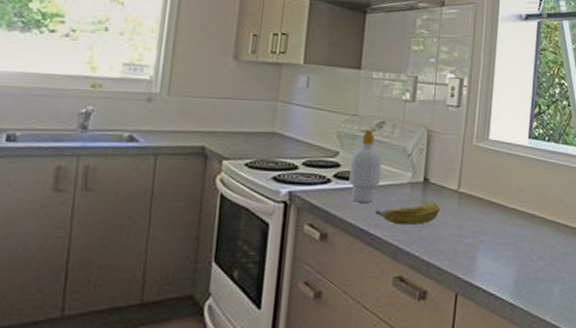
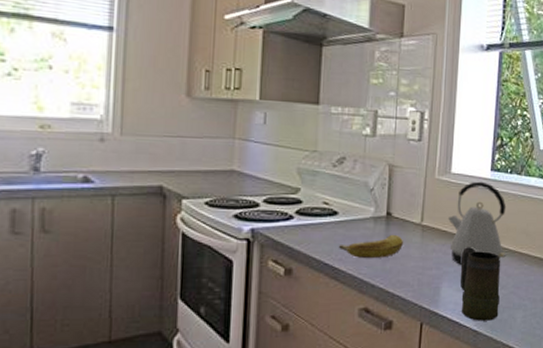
soap bottle: present [349,129,382,203] -> none [311,165,343,238]
kettle: none [485,148,544,234] -> present [448,181,507,265]
mug: none [496,215,538,294] -> present [460,247,500,321]

